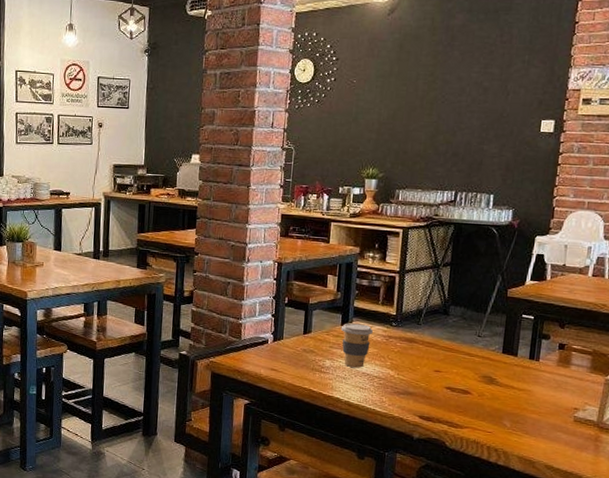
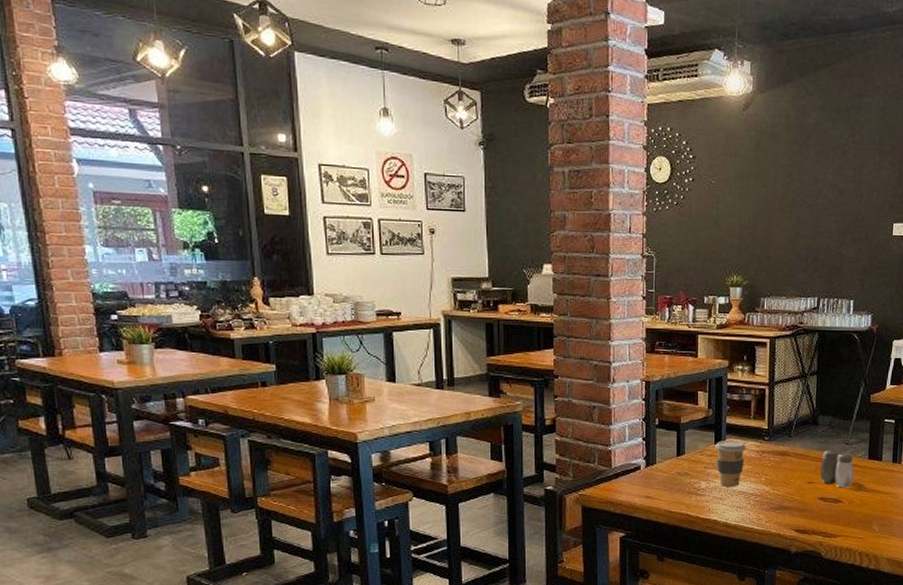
salt and pepper shaker: none [448,341,486,381] -> present [820,451,854,488]

